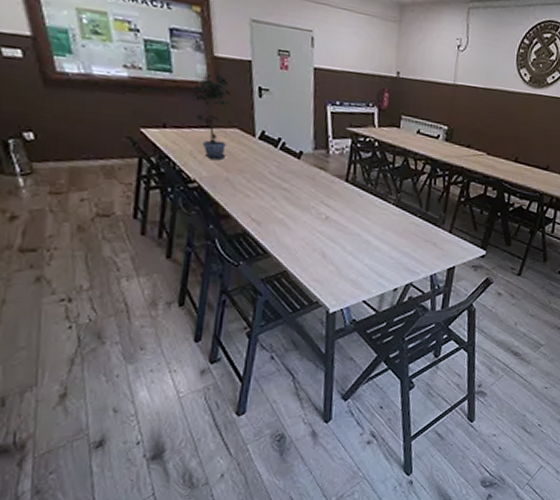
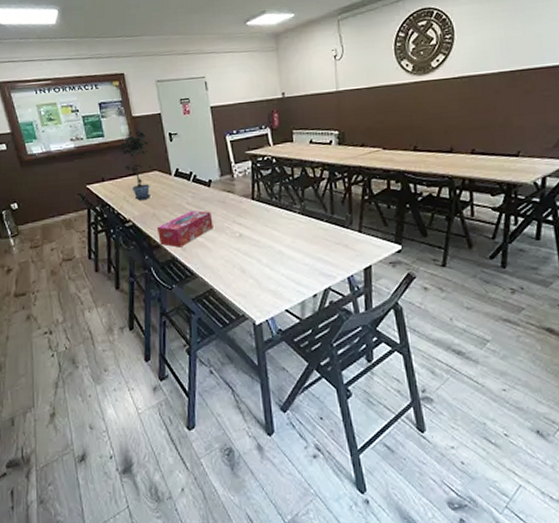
tissue box: none [228,182,298,221] -> present [156,210,213,248]

